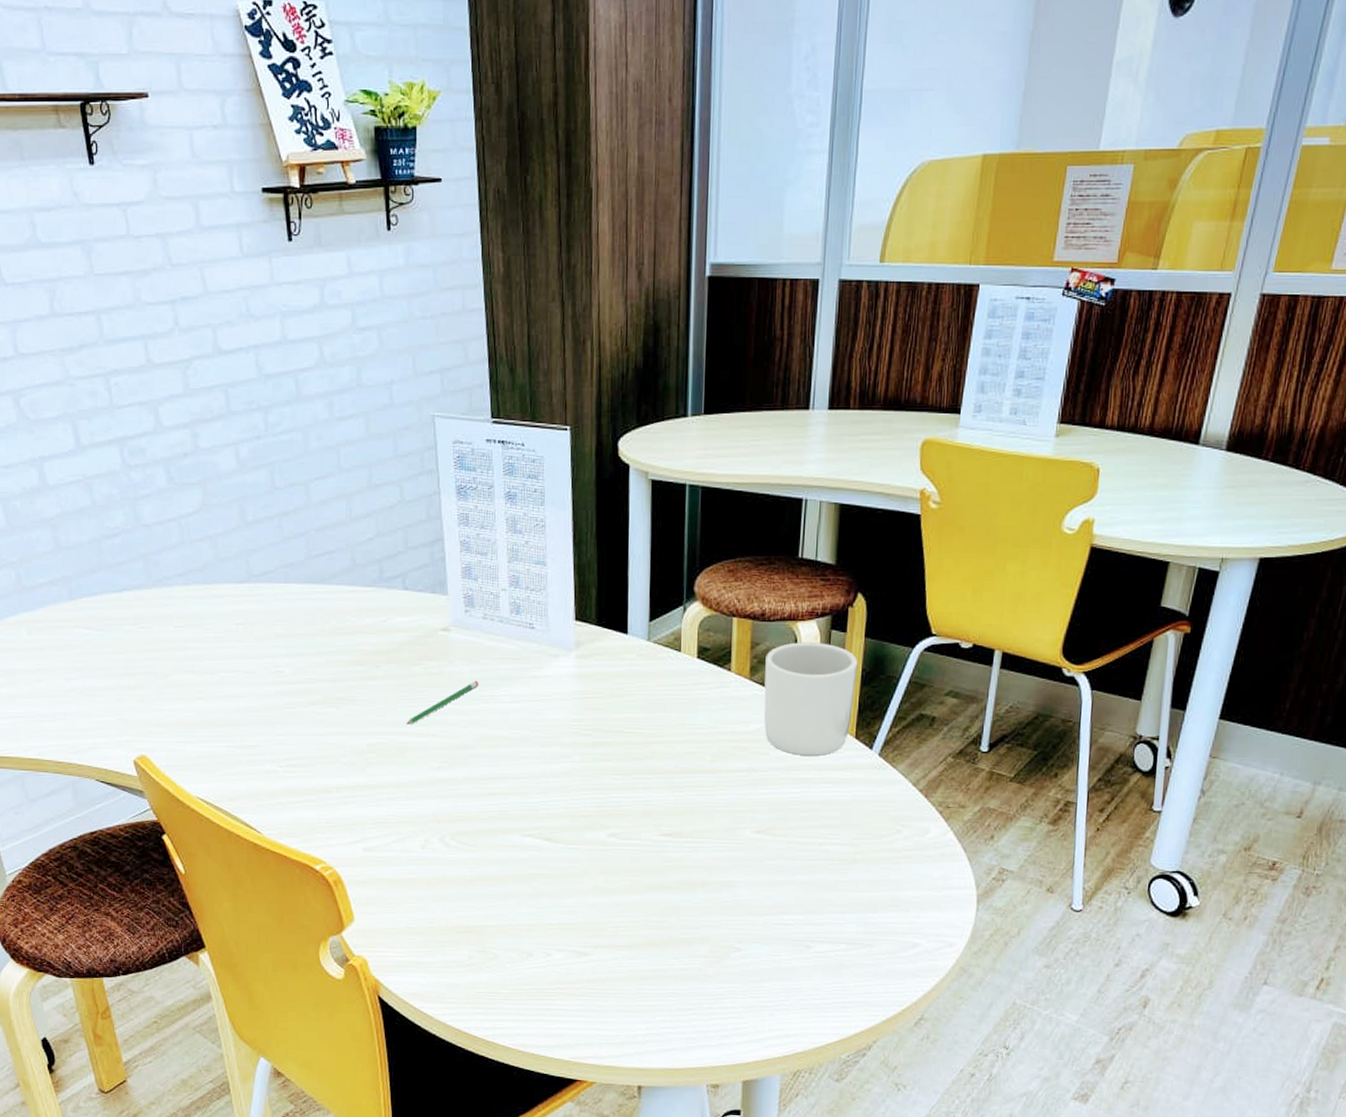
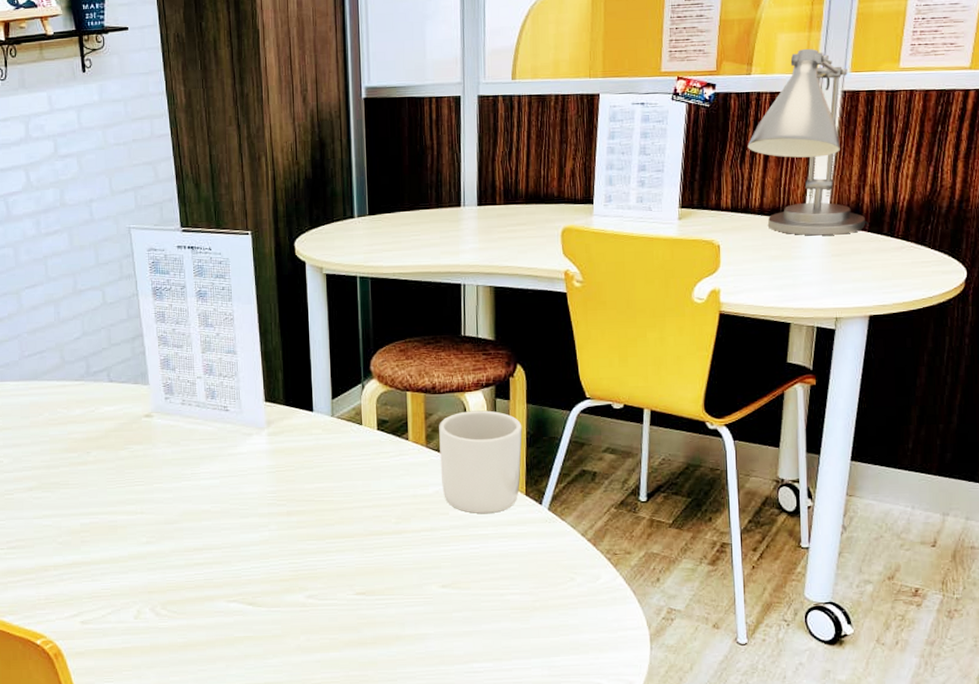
pencil: present [406,681,479,726] -> none [115,461,181,505]
desk lamp: none [1143,242,1272,463] -> present [747,49,869,236]

